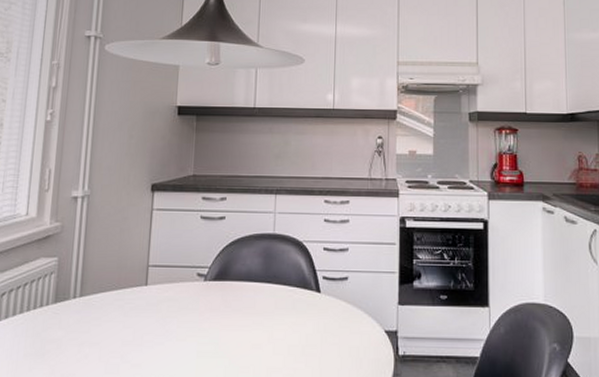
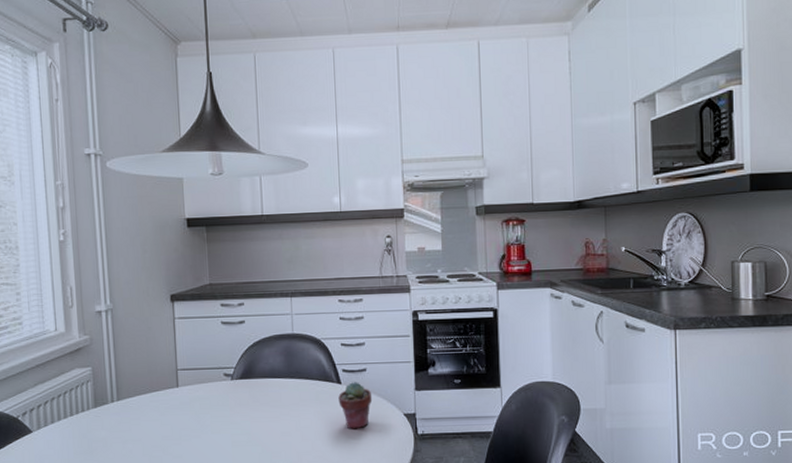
potted succulent: none [316,291,353,346] -> present [338,382,373,430]

